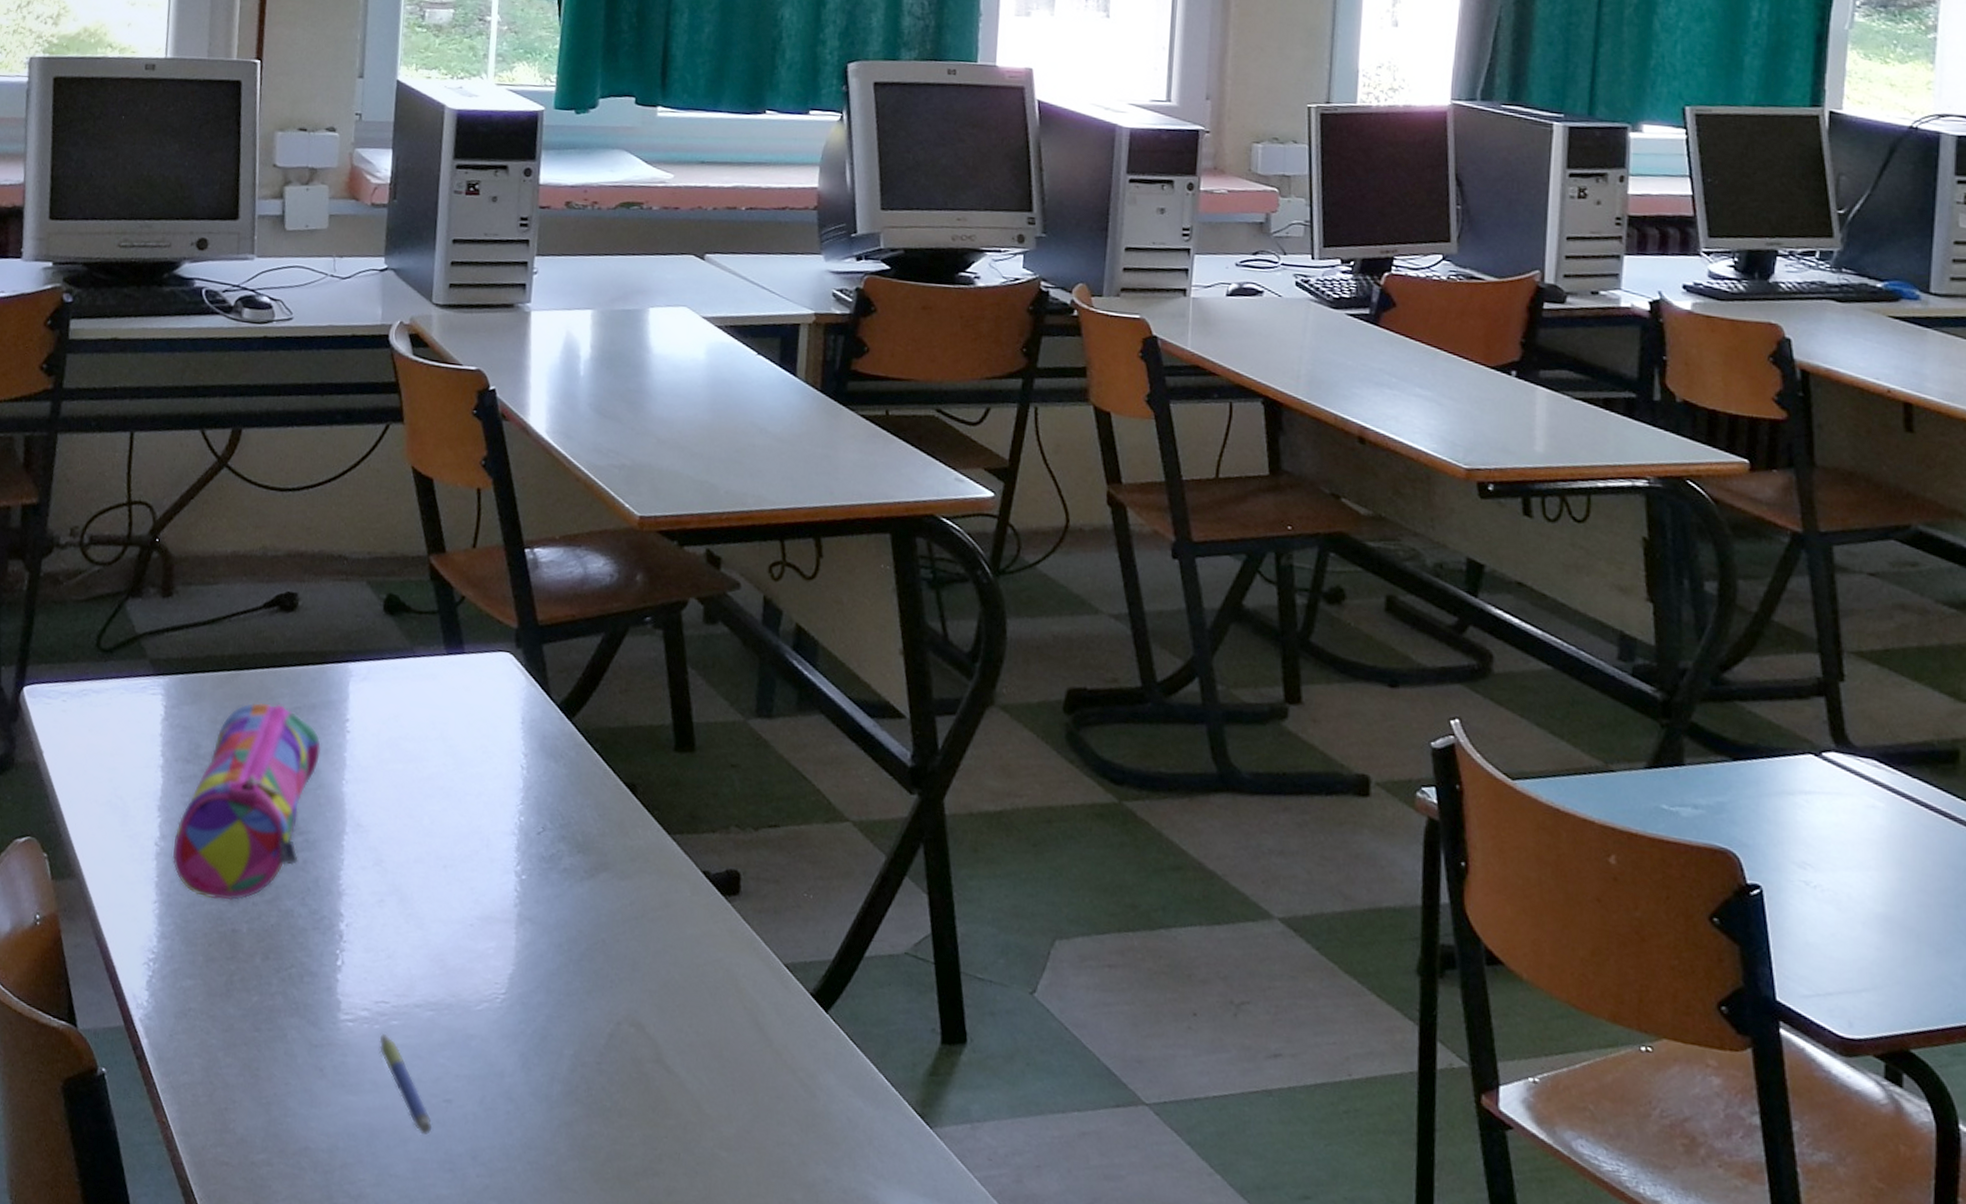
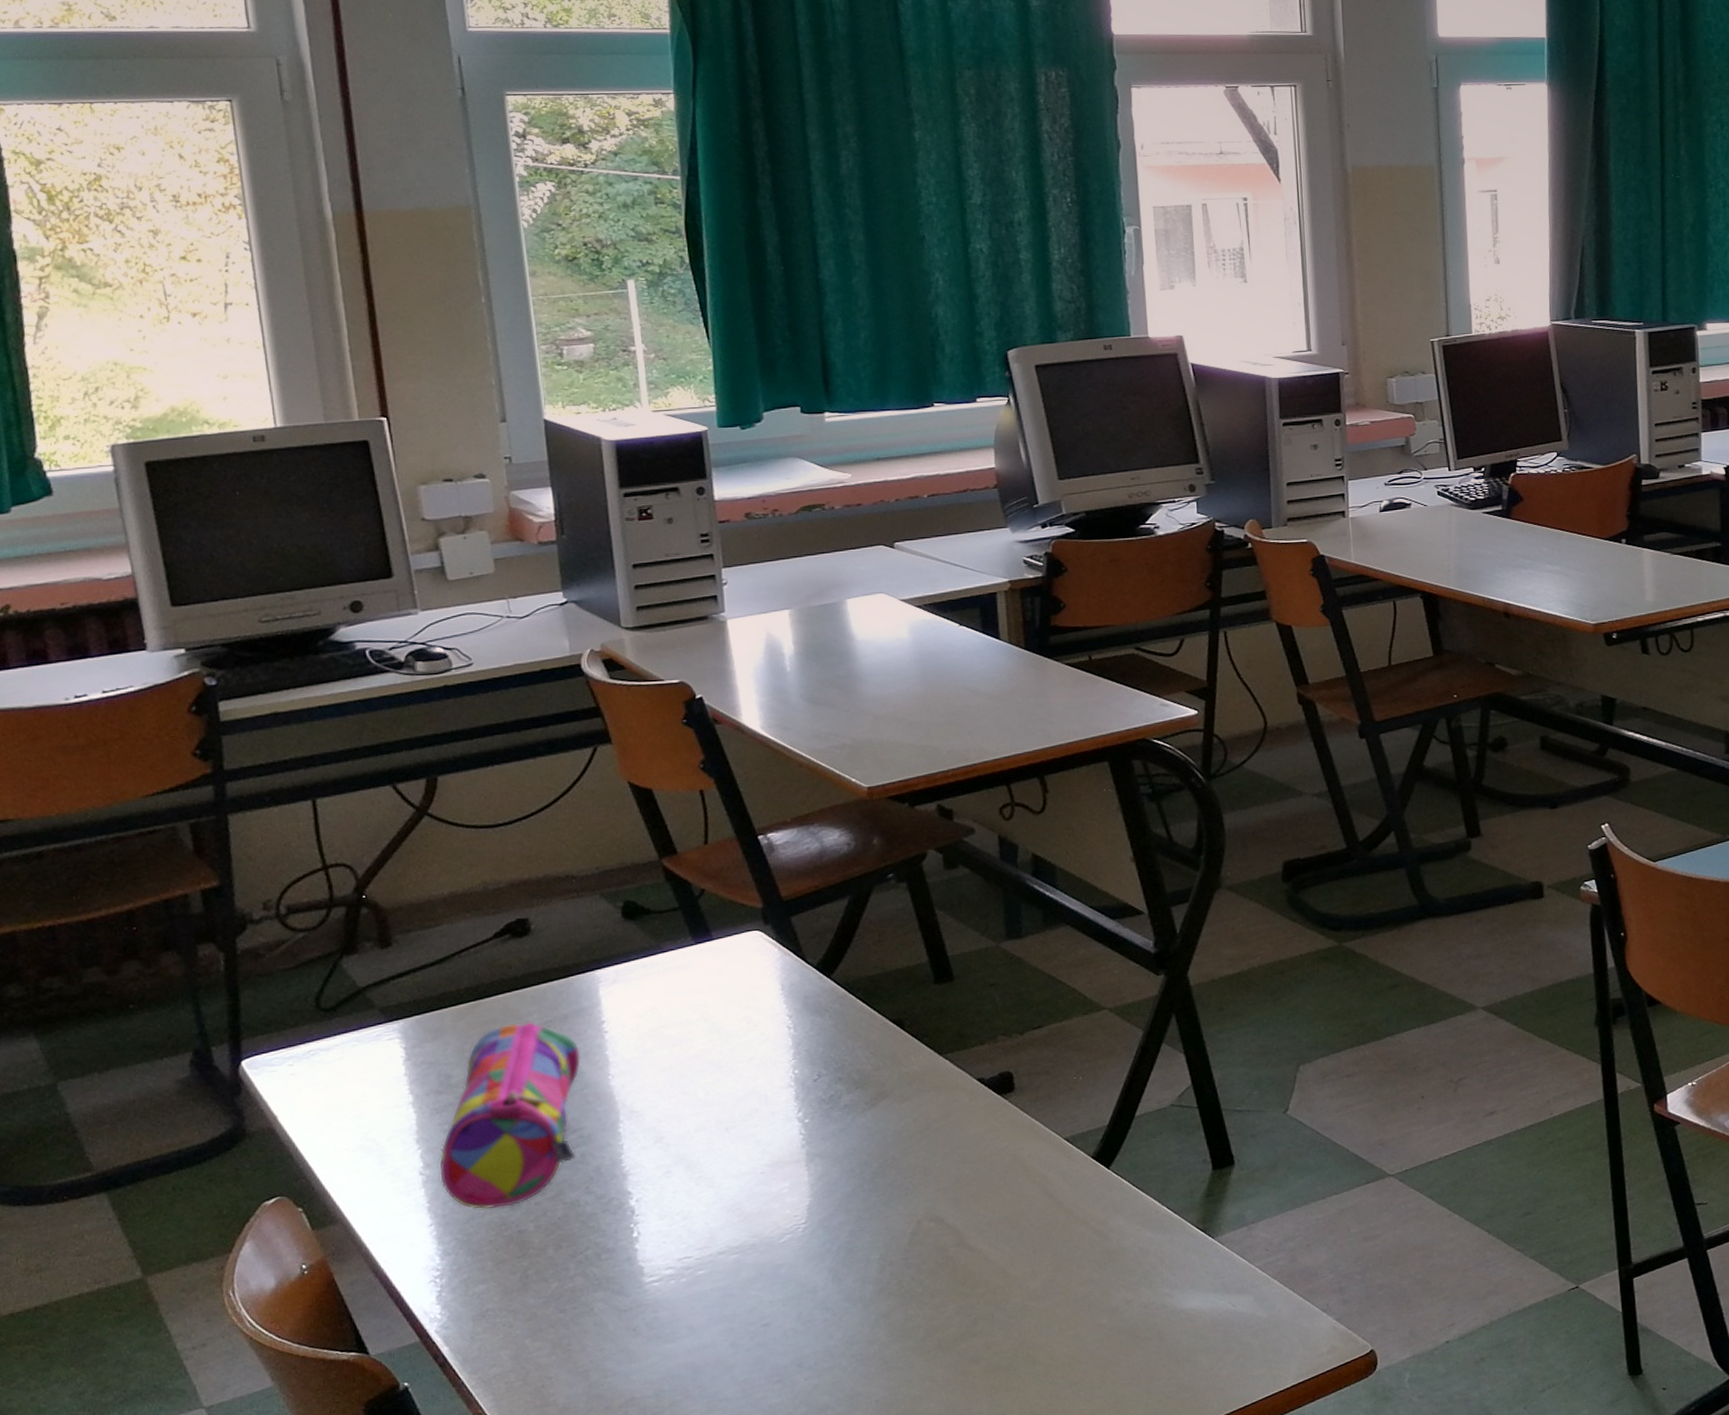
pen: present [379,1033,433,1135] -> none [688,1283,755,1359]

